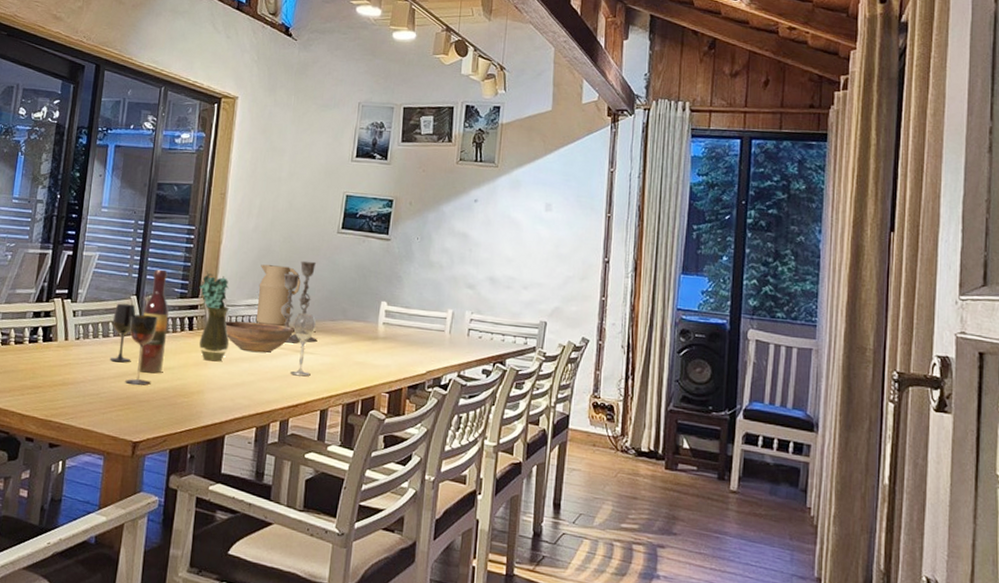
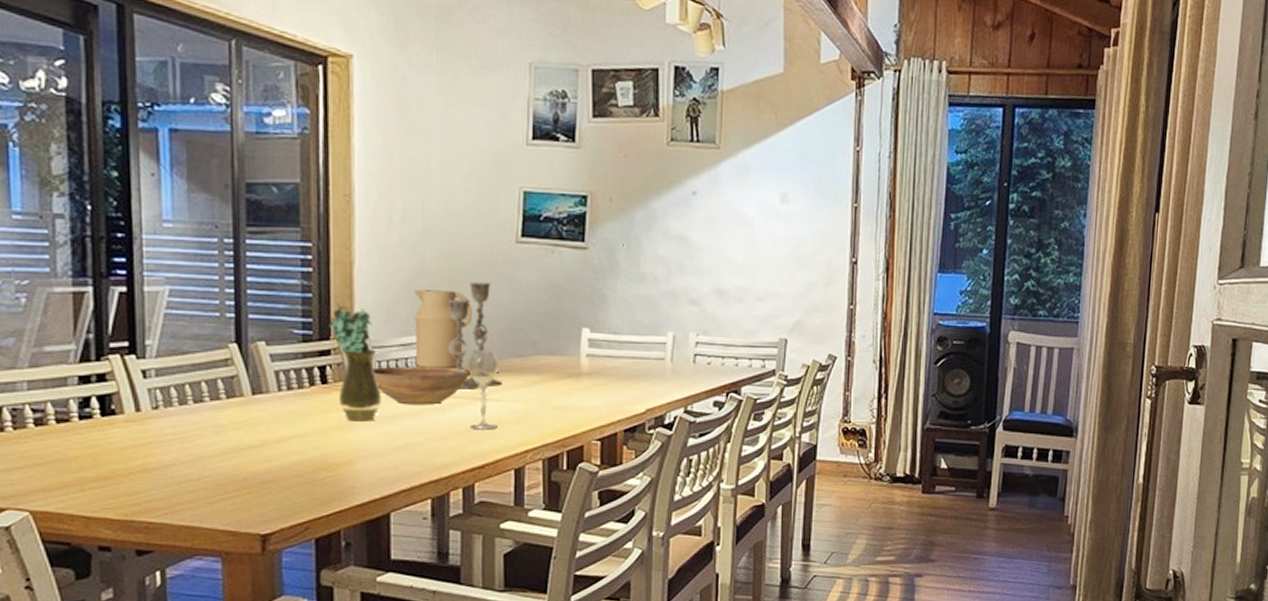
wine glass: present [109,303,136,363] -> none [205,355,241,434]
wineglass: present [124,314,158,385] -> none [231,369,274,461]
wine bottle: present [139,269,169,374] -> none [251,304,290,444]

